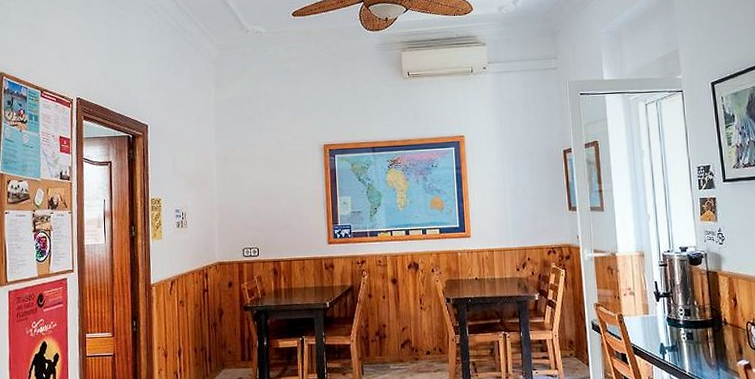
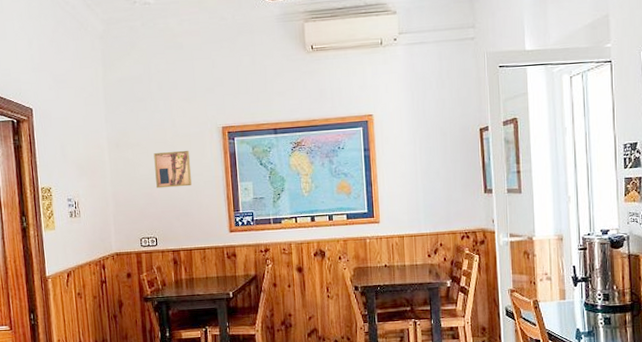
wall art: none [259,165,294,201] -> present [153,150,193,189]

